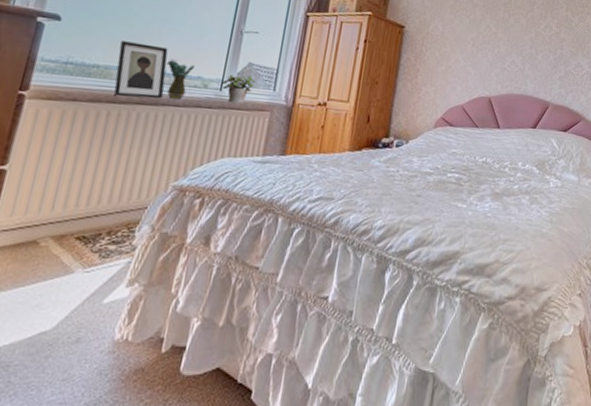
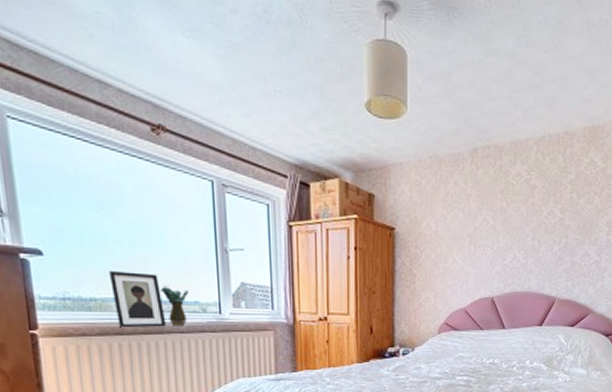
potted plant: present [221,74,256,104] -> none [219,295,253,325]

